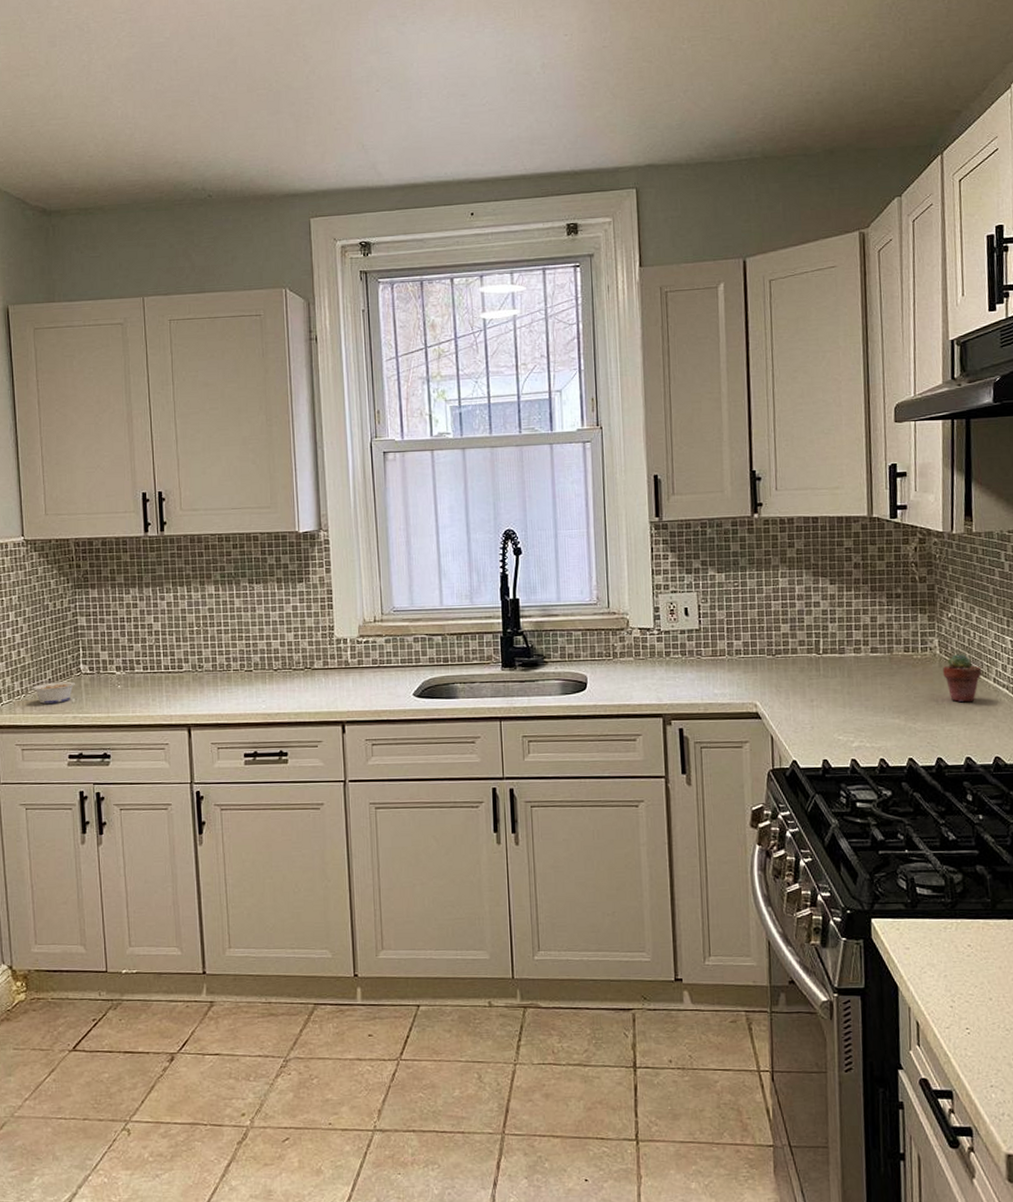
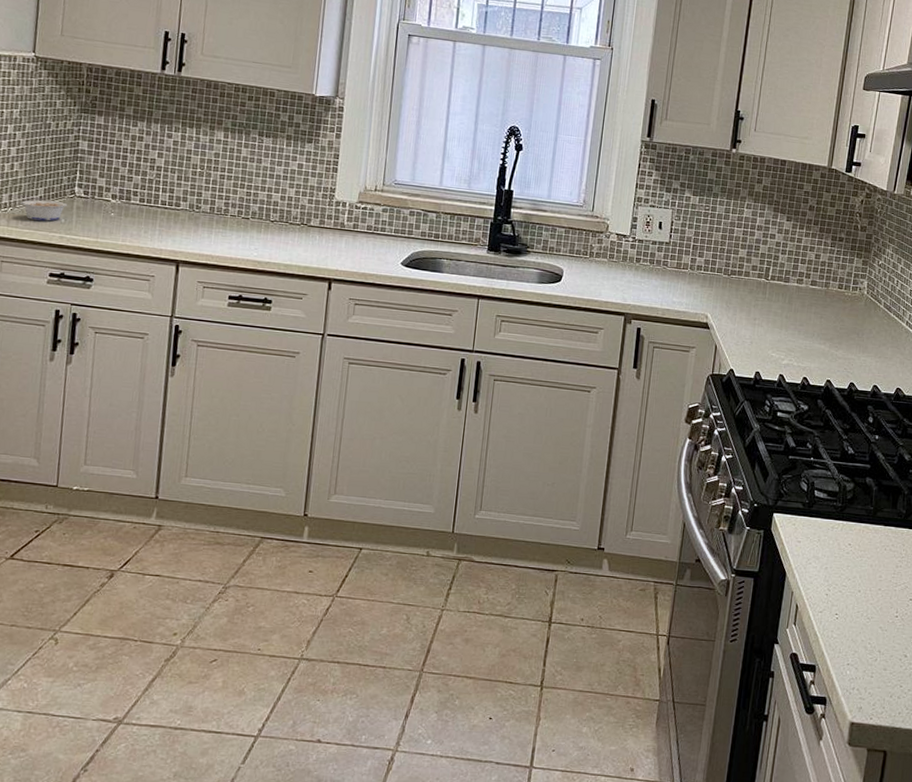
potted succulent: present [943,654,982,703] -> none [867,296,899,339]

